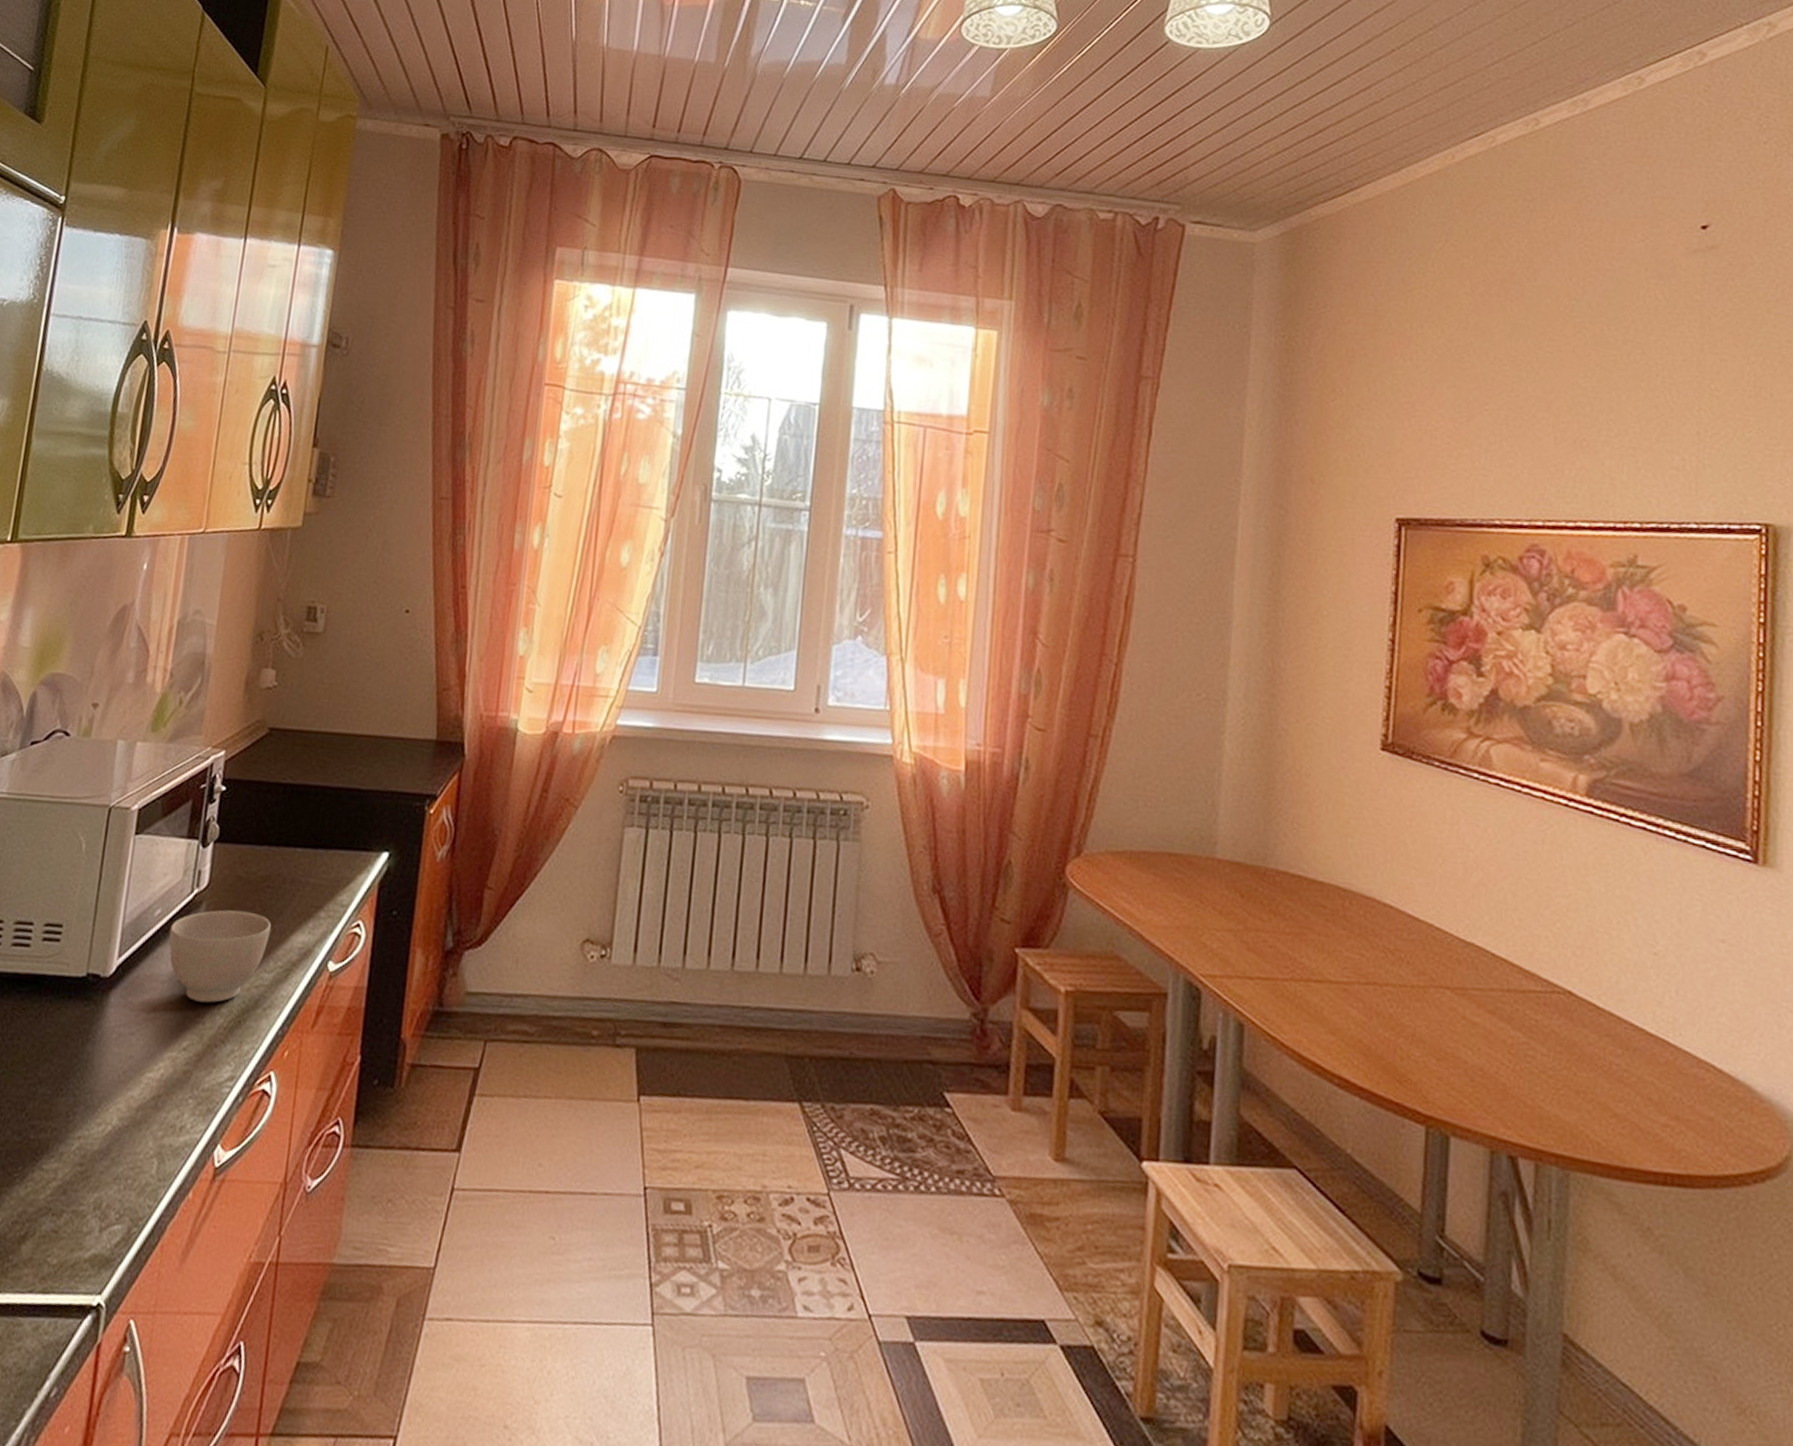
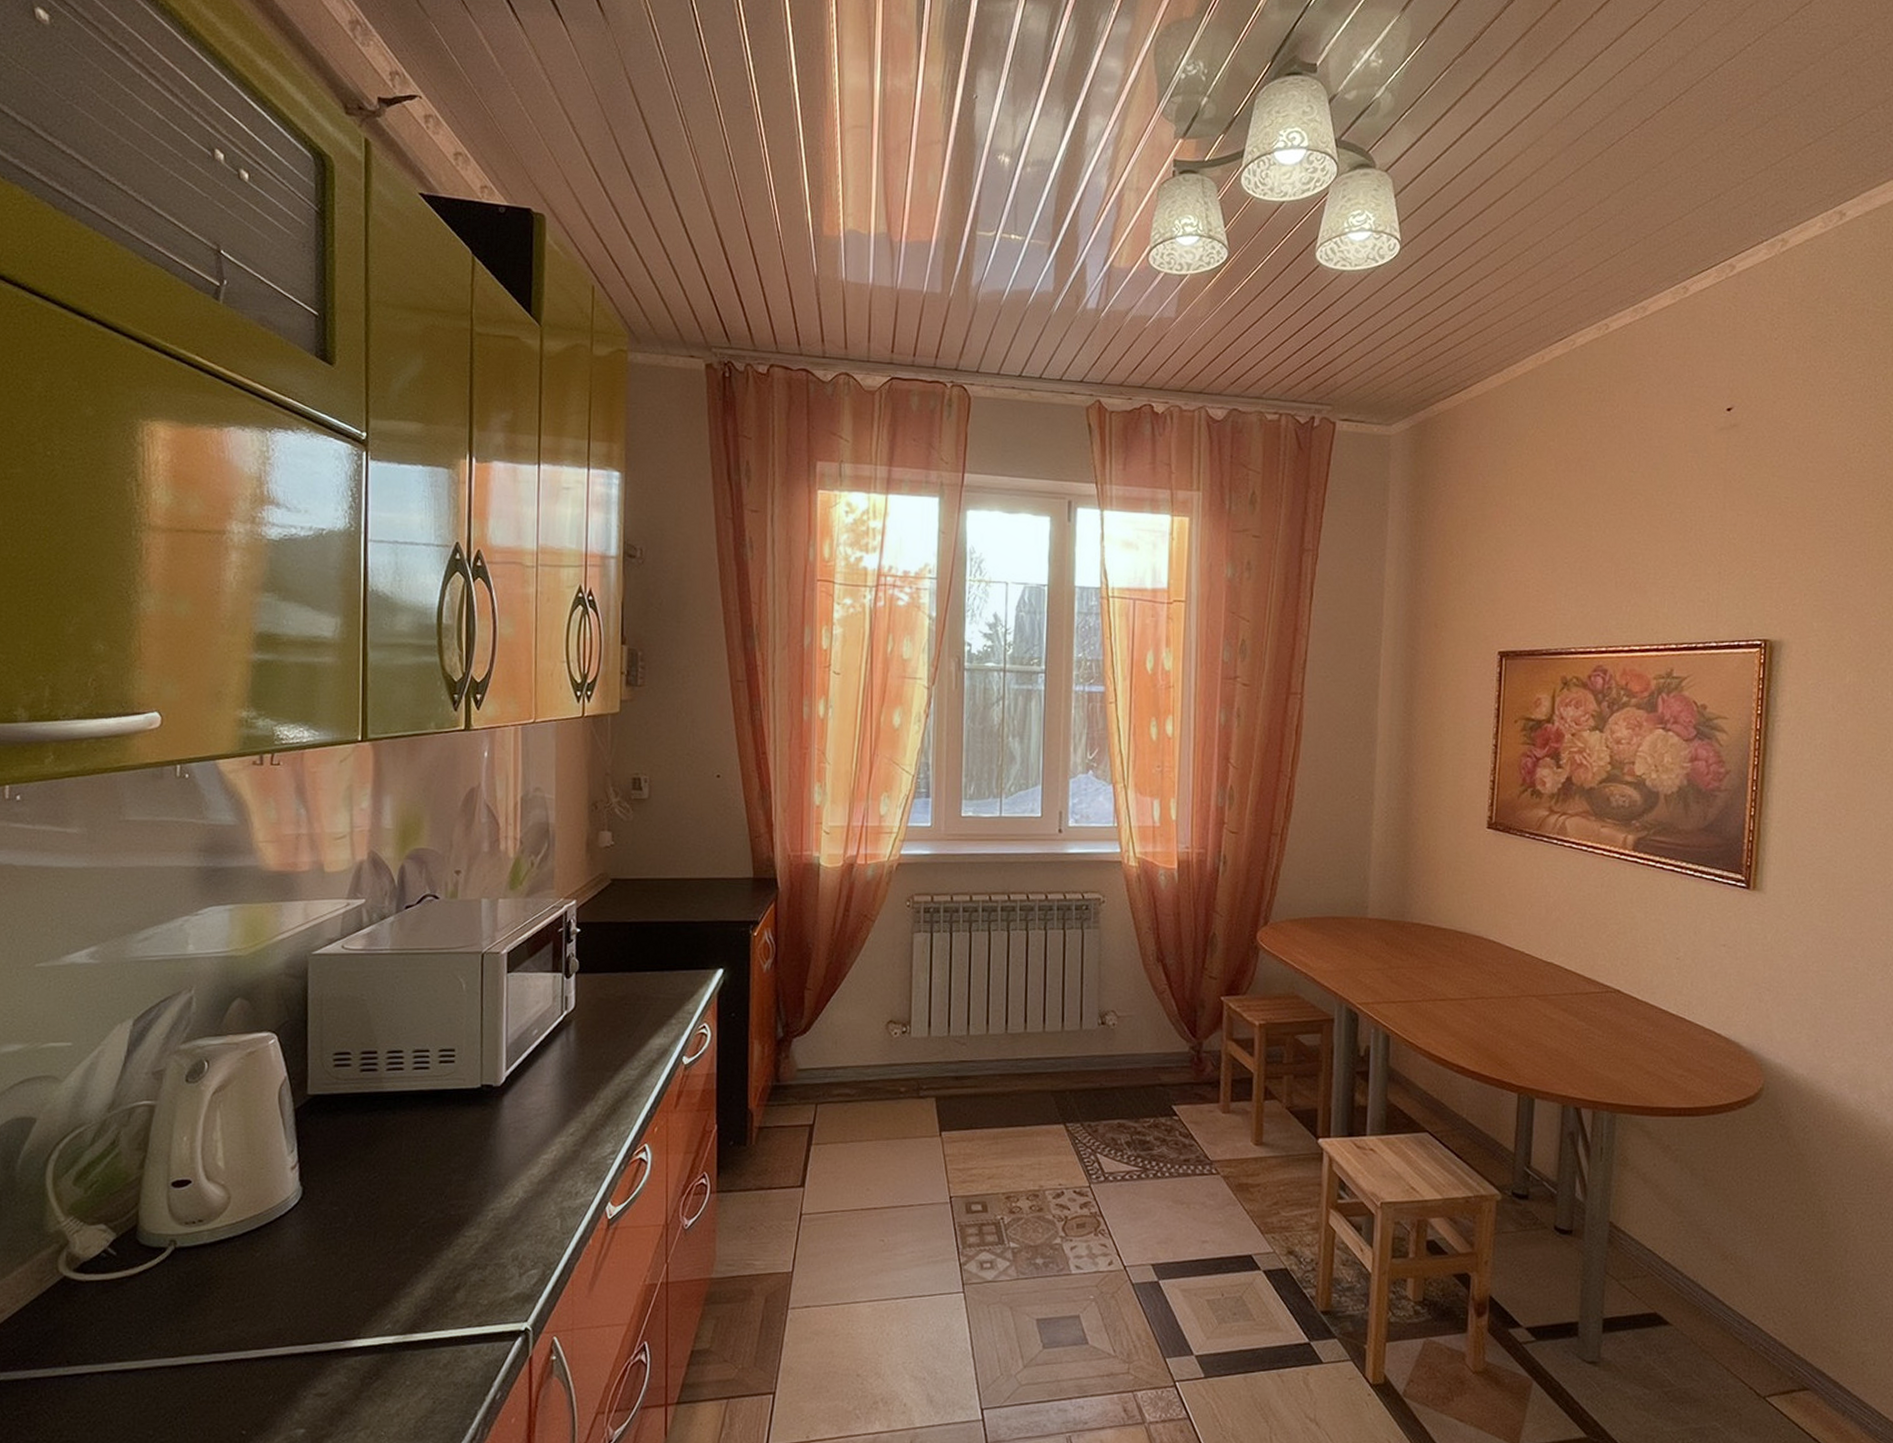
bowl: present [168,910,272,1003] -> none [546,1024,633,1098]

